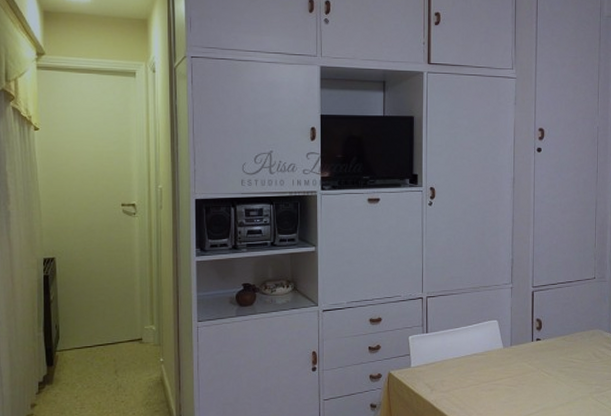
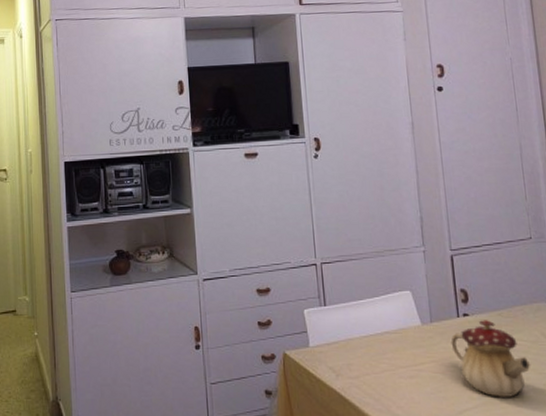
teapot: none [524,343,583,404] -> present [451,320,531,397]

